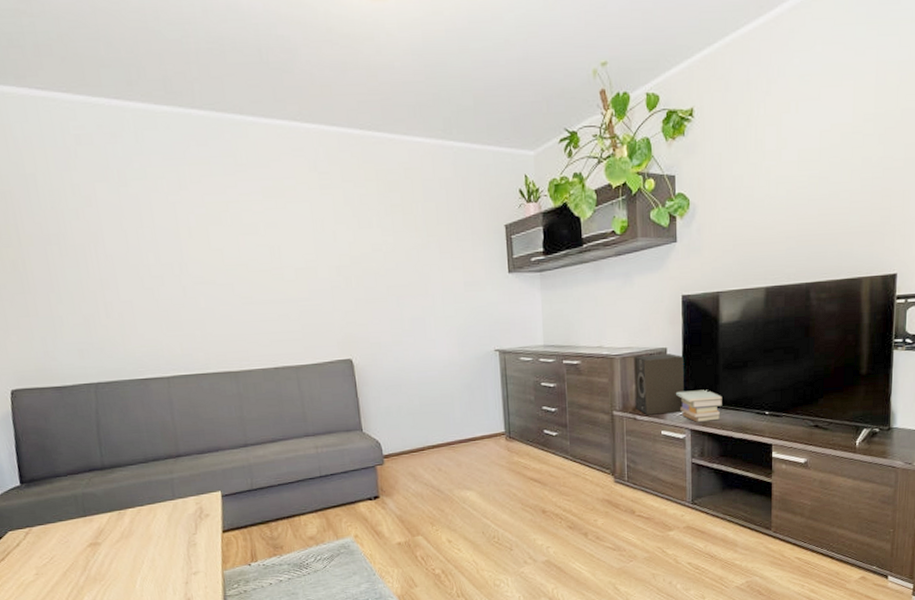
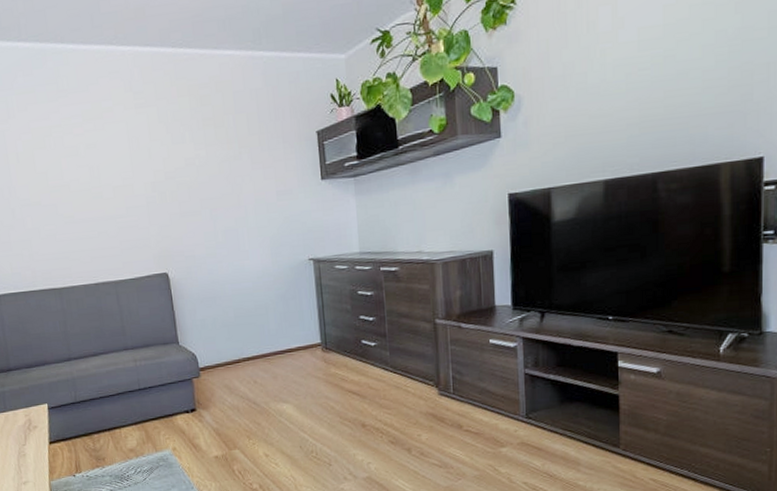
studio monitor: present [634,354,684,415] -> none [457,256,514,323]
books: present [676,389,722,422] -> none [505,294,558,329]

